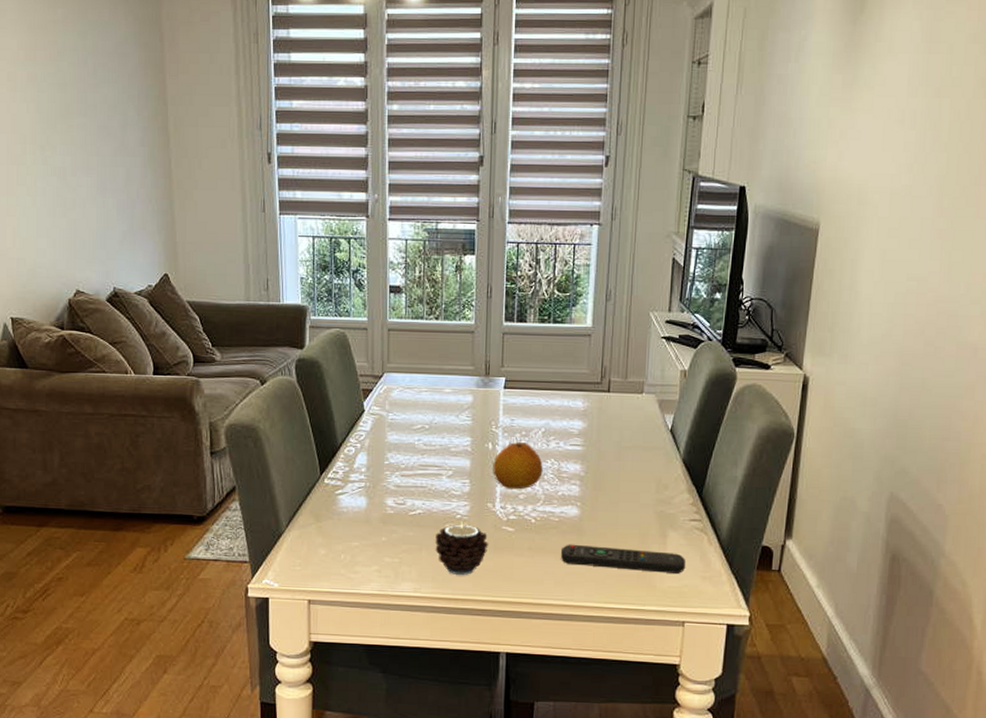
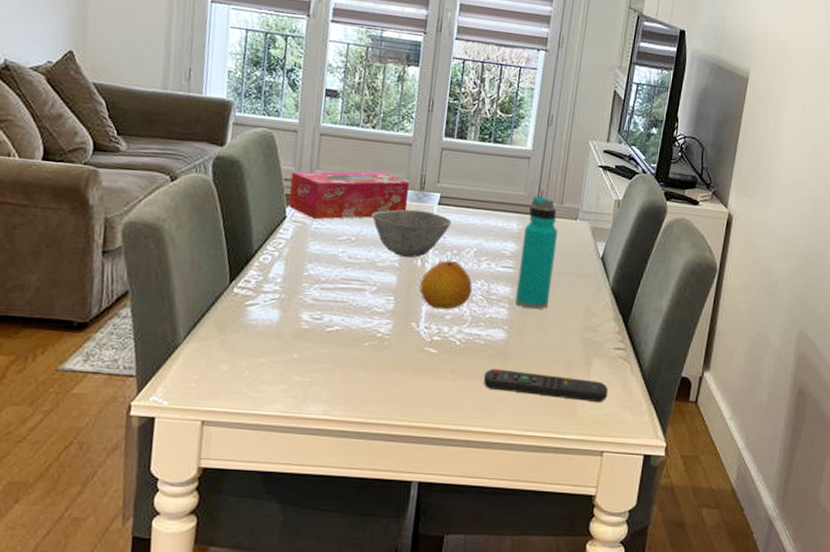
tissue box: none [365,361,475,411] -> present [289,171,410,220]
candle: present [435,522,489,575] -> none [351,341,409,398]
bowl: none [442,395,518,441] -> present [372,209,452,258]
water bottle: none [586,373,625,485] -> present [515,196,558,310]

